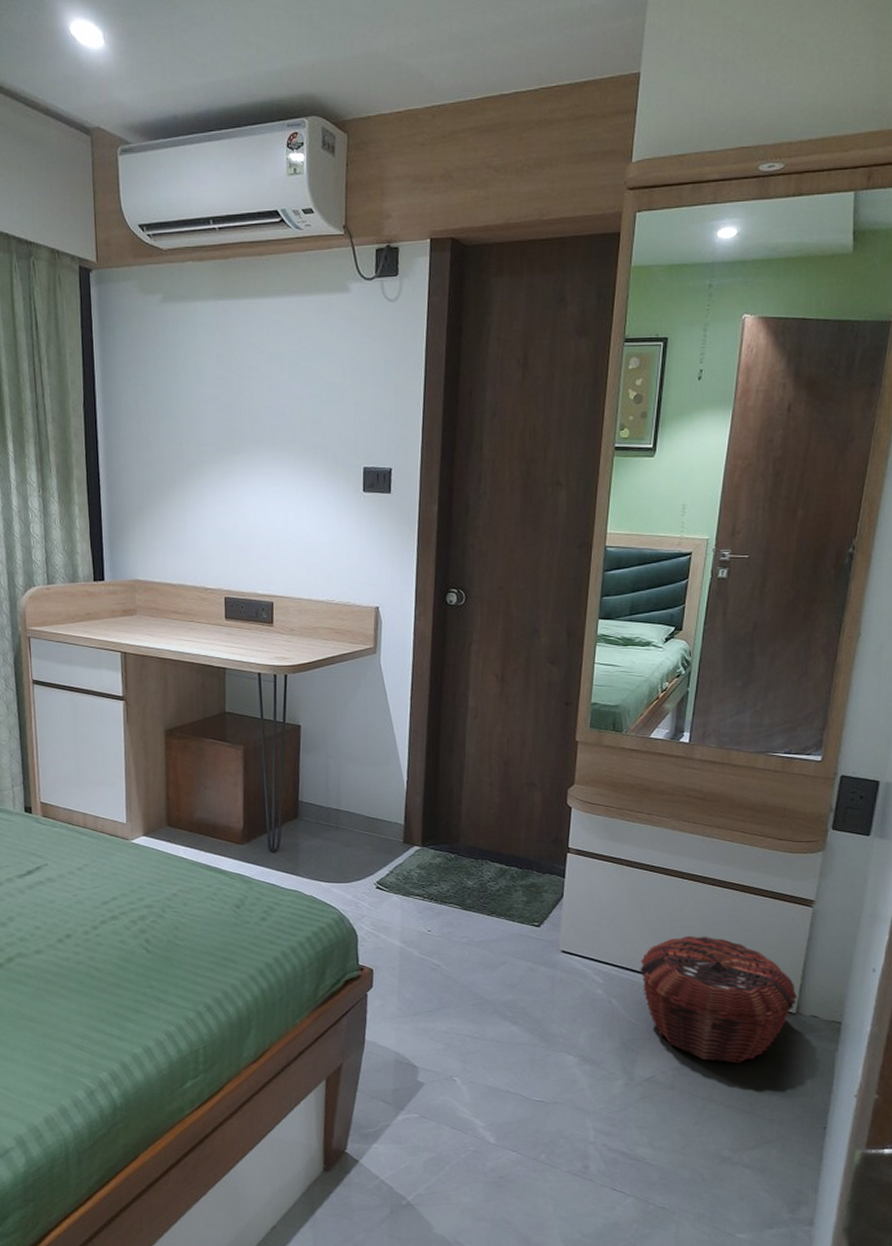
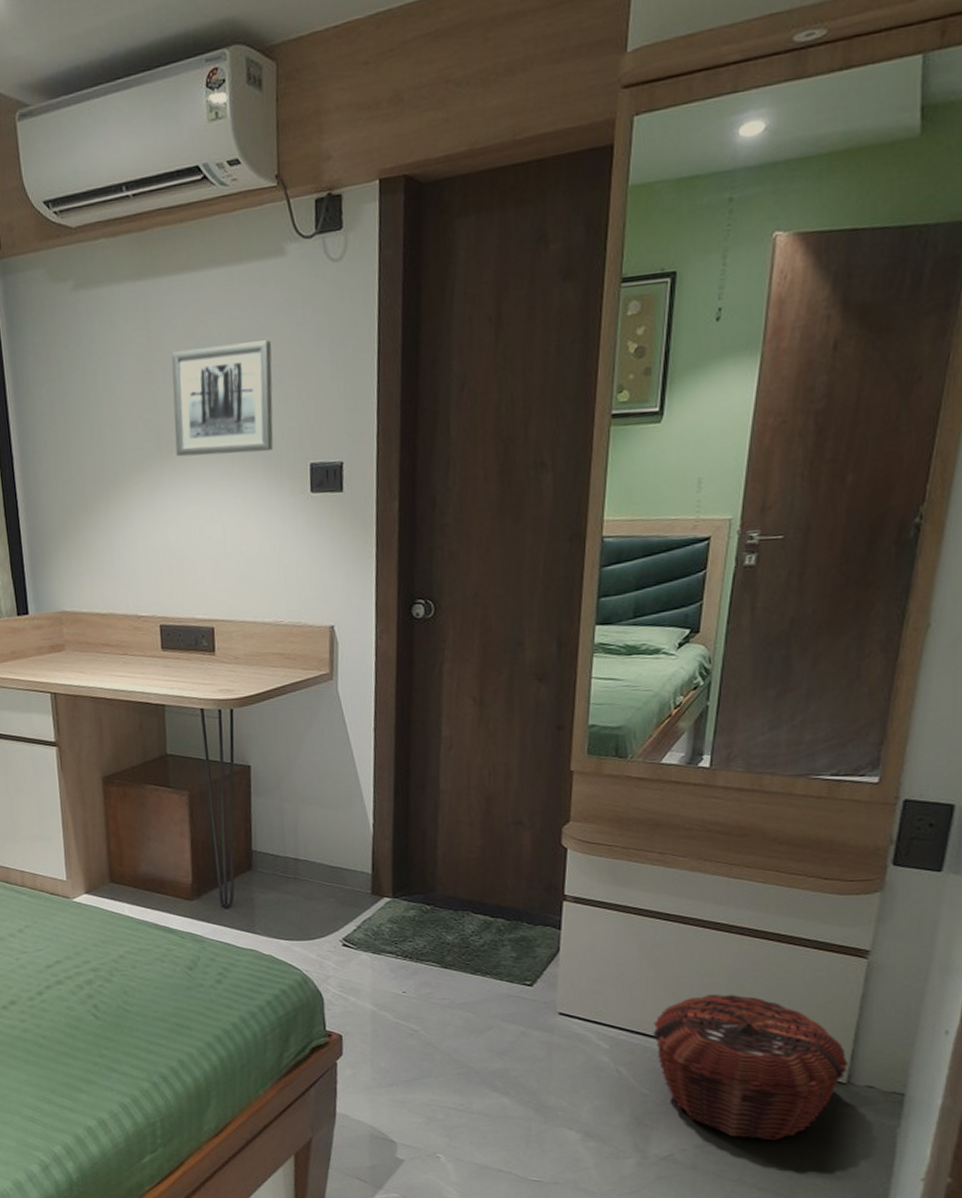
wall art: none [246,360,335,455] -> present [171,340,274,457]

